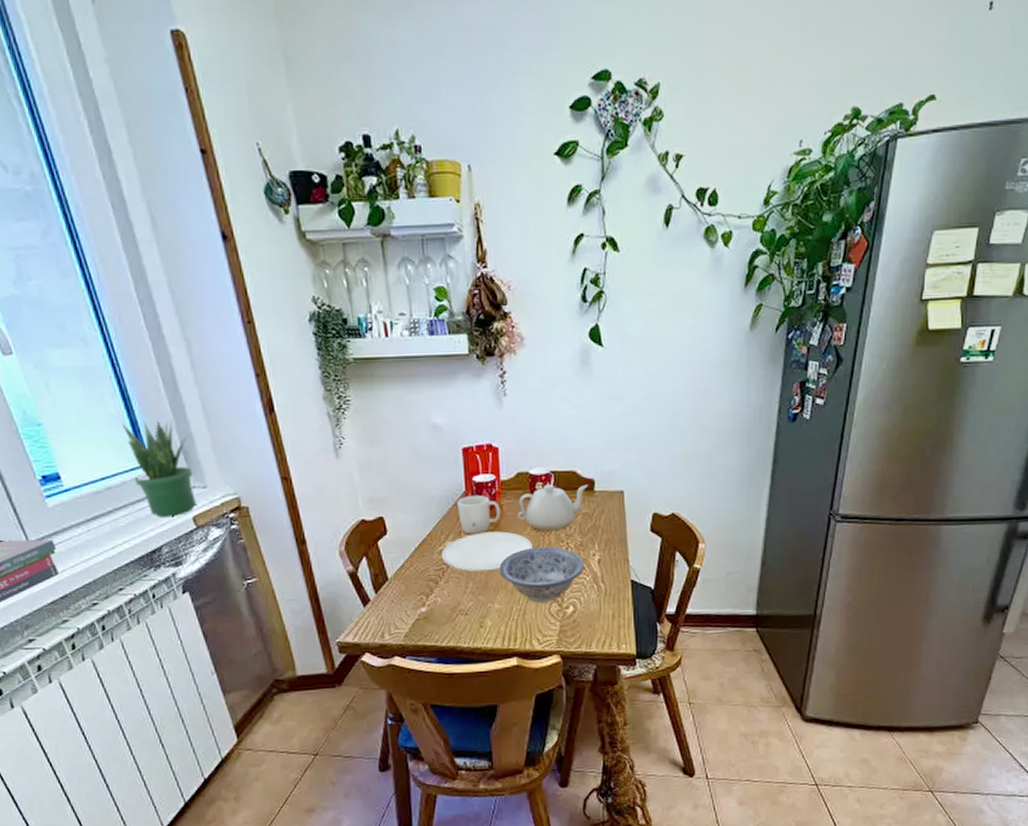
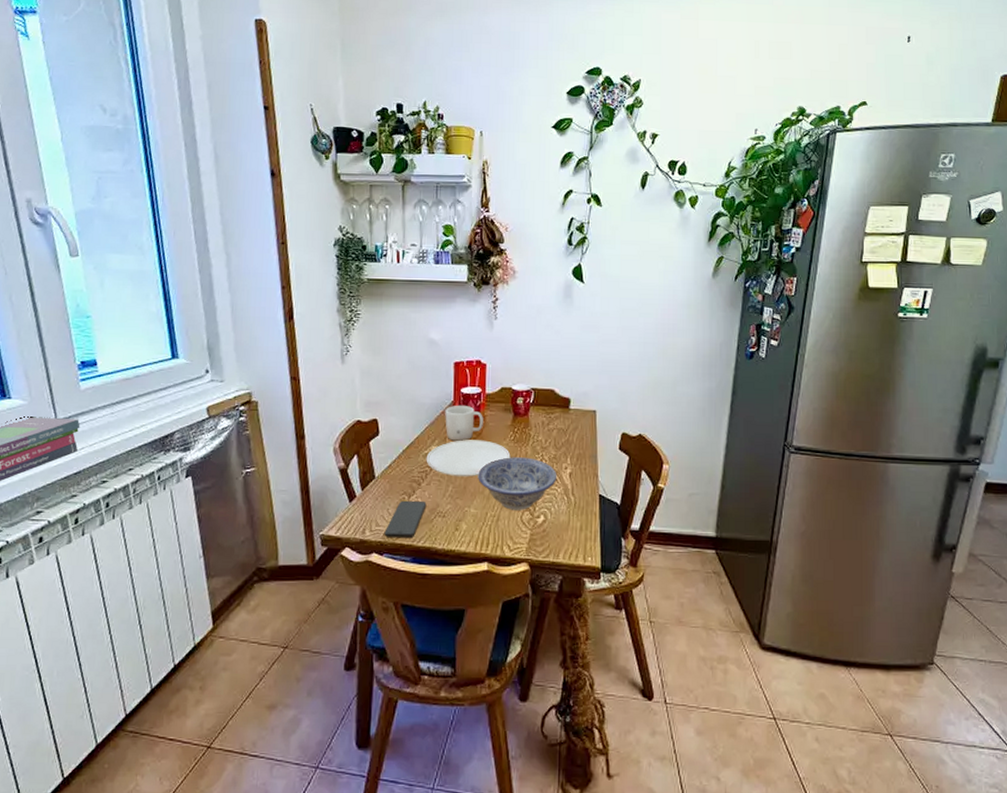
planter: present [123,419,196,518] -> none [160,320,214,407]
smartphone: none [404,599,447,639] -> present [384,500,427,537]
teapot: present [517,484,589,532] -> none [498,400,565,444]

